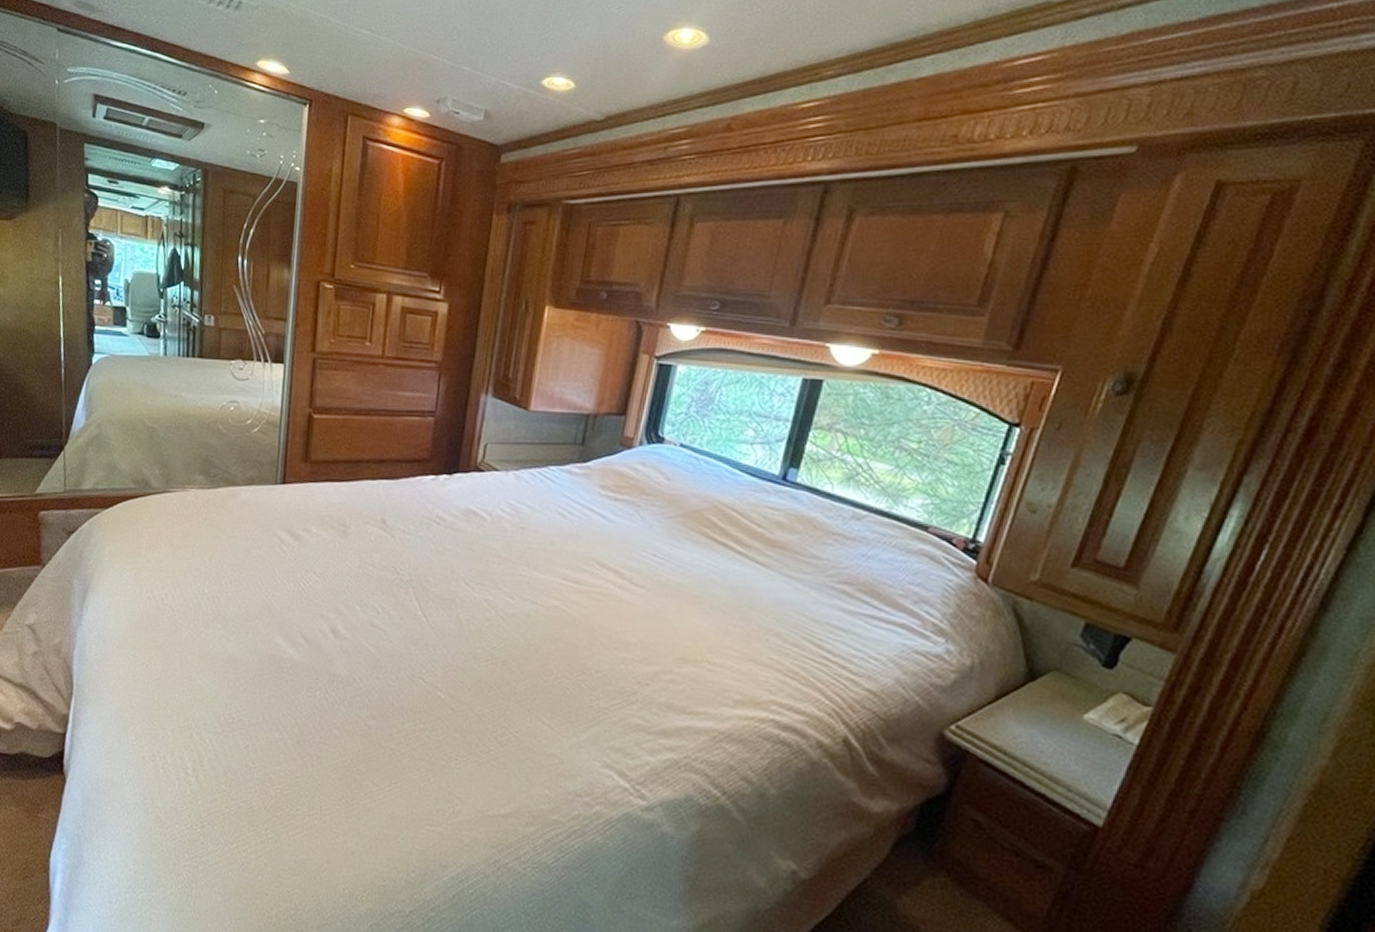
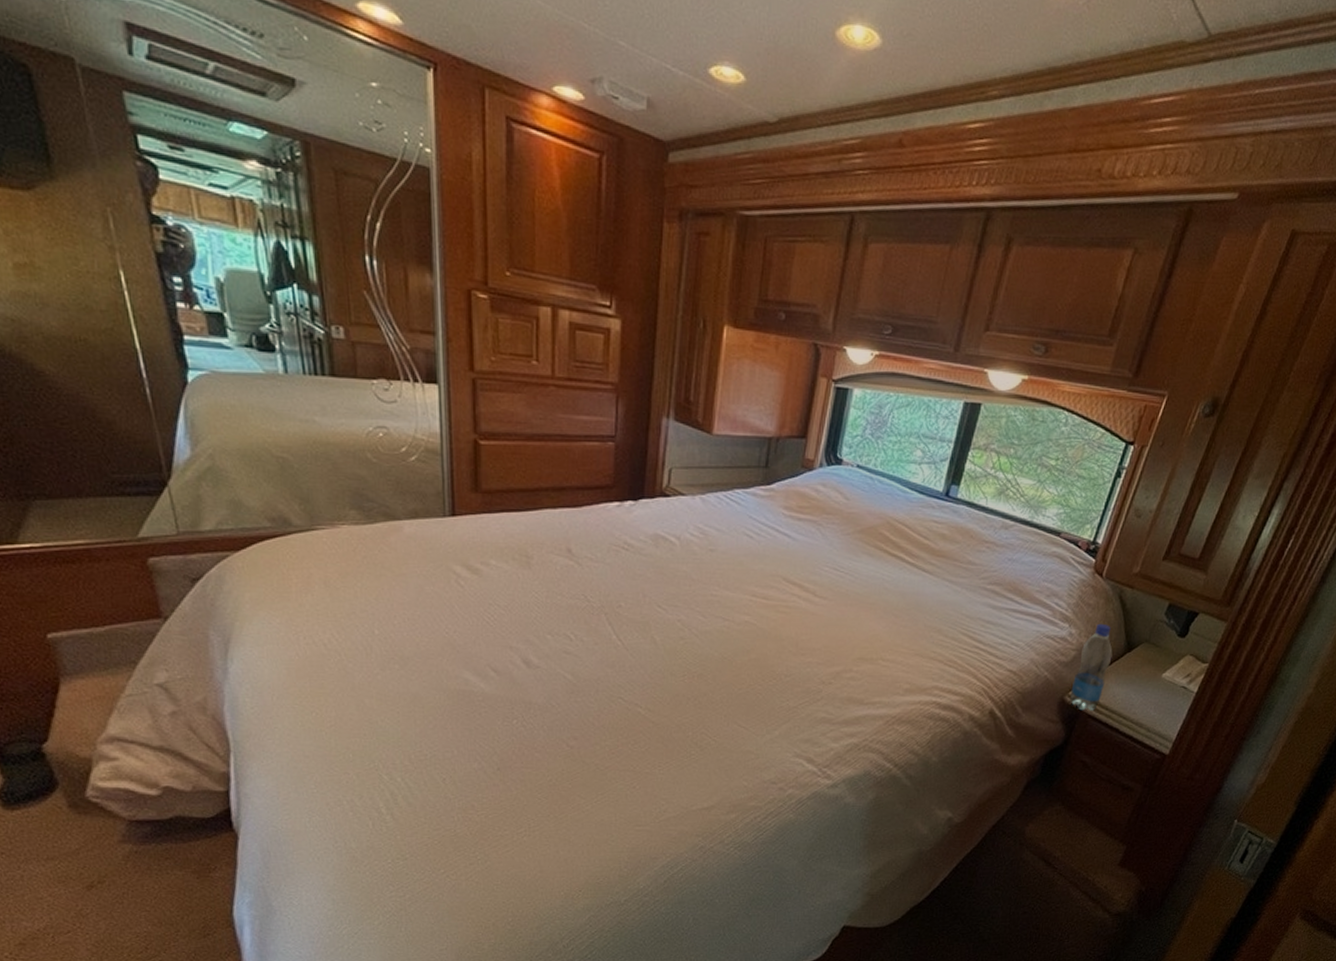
bottle: none [952,640,1008,754] -> present [1070,623,1113,711]

